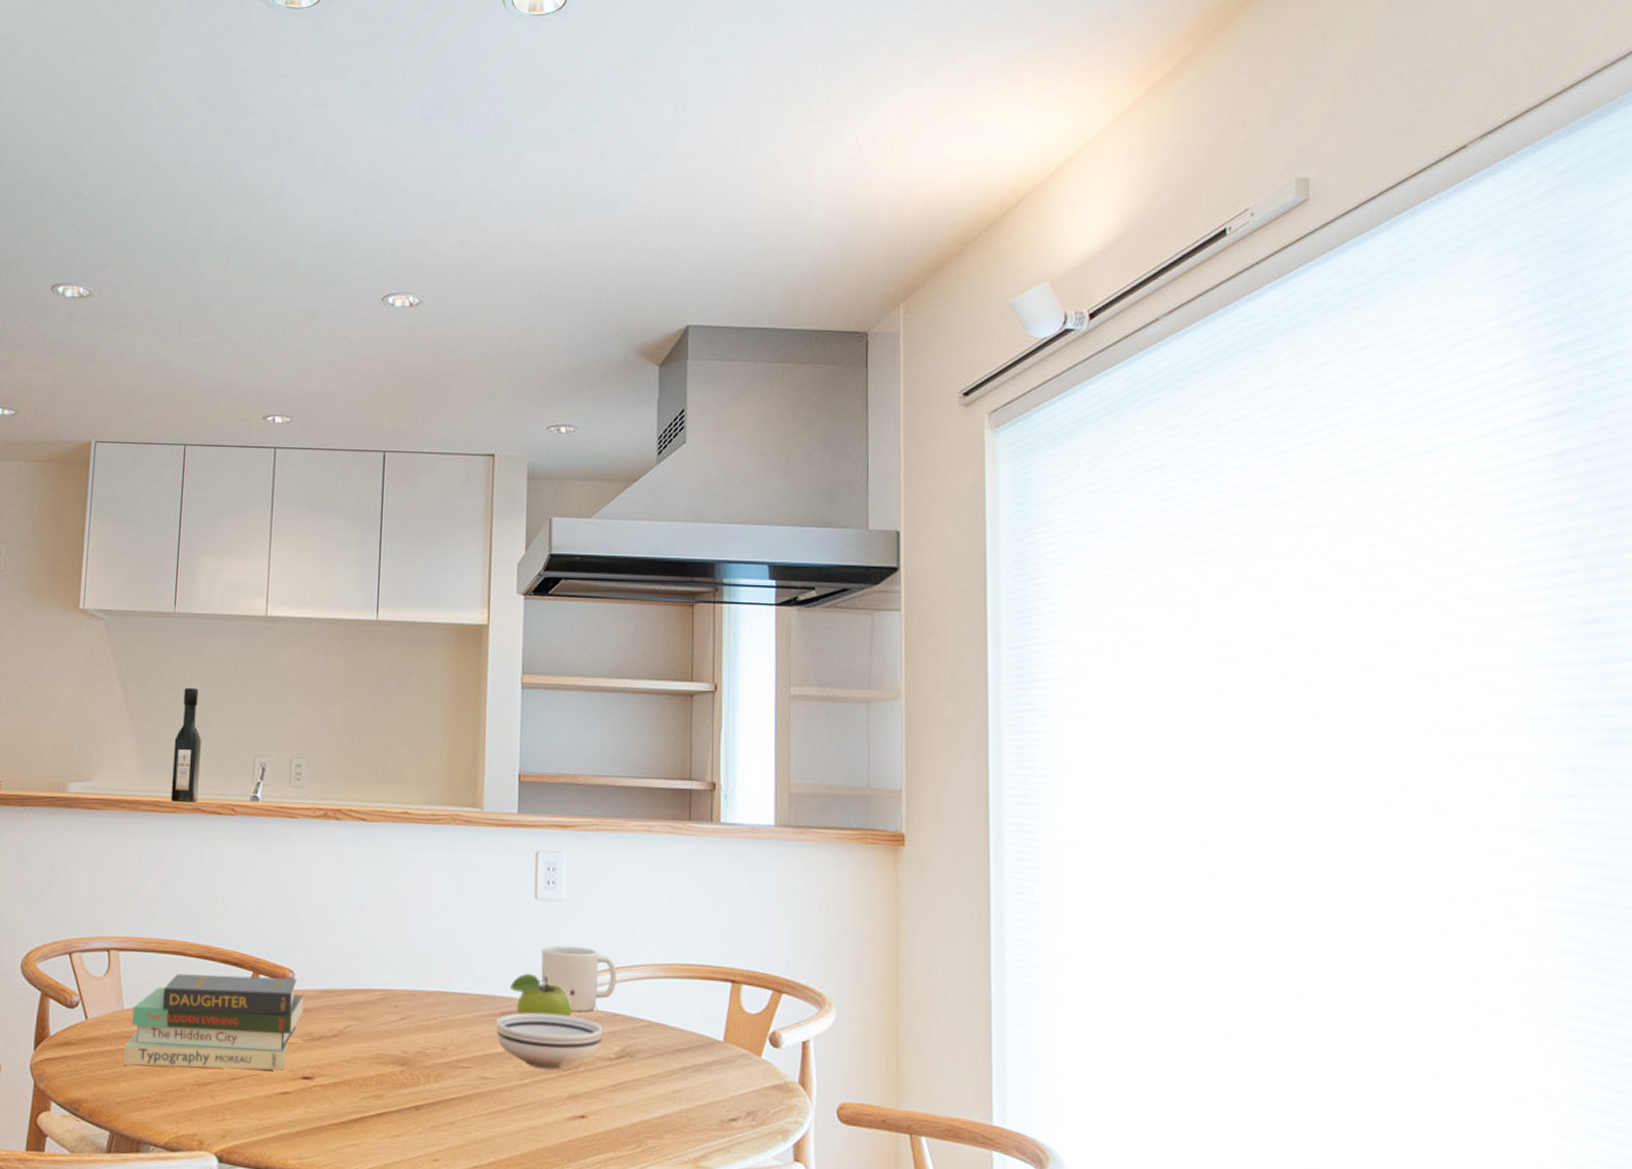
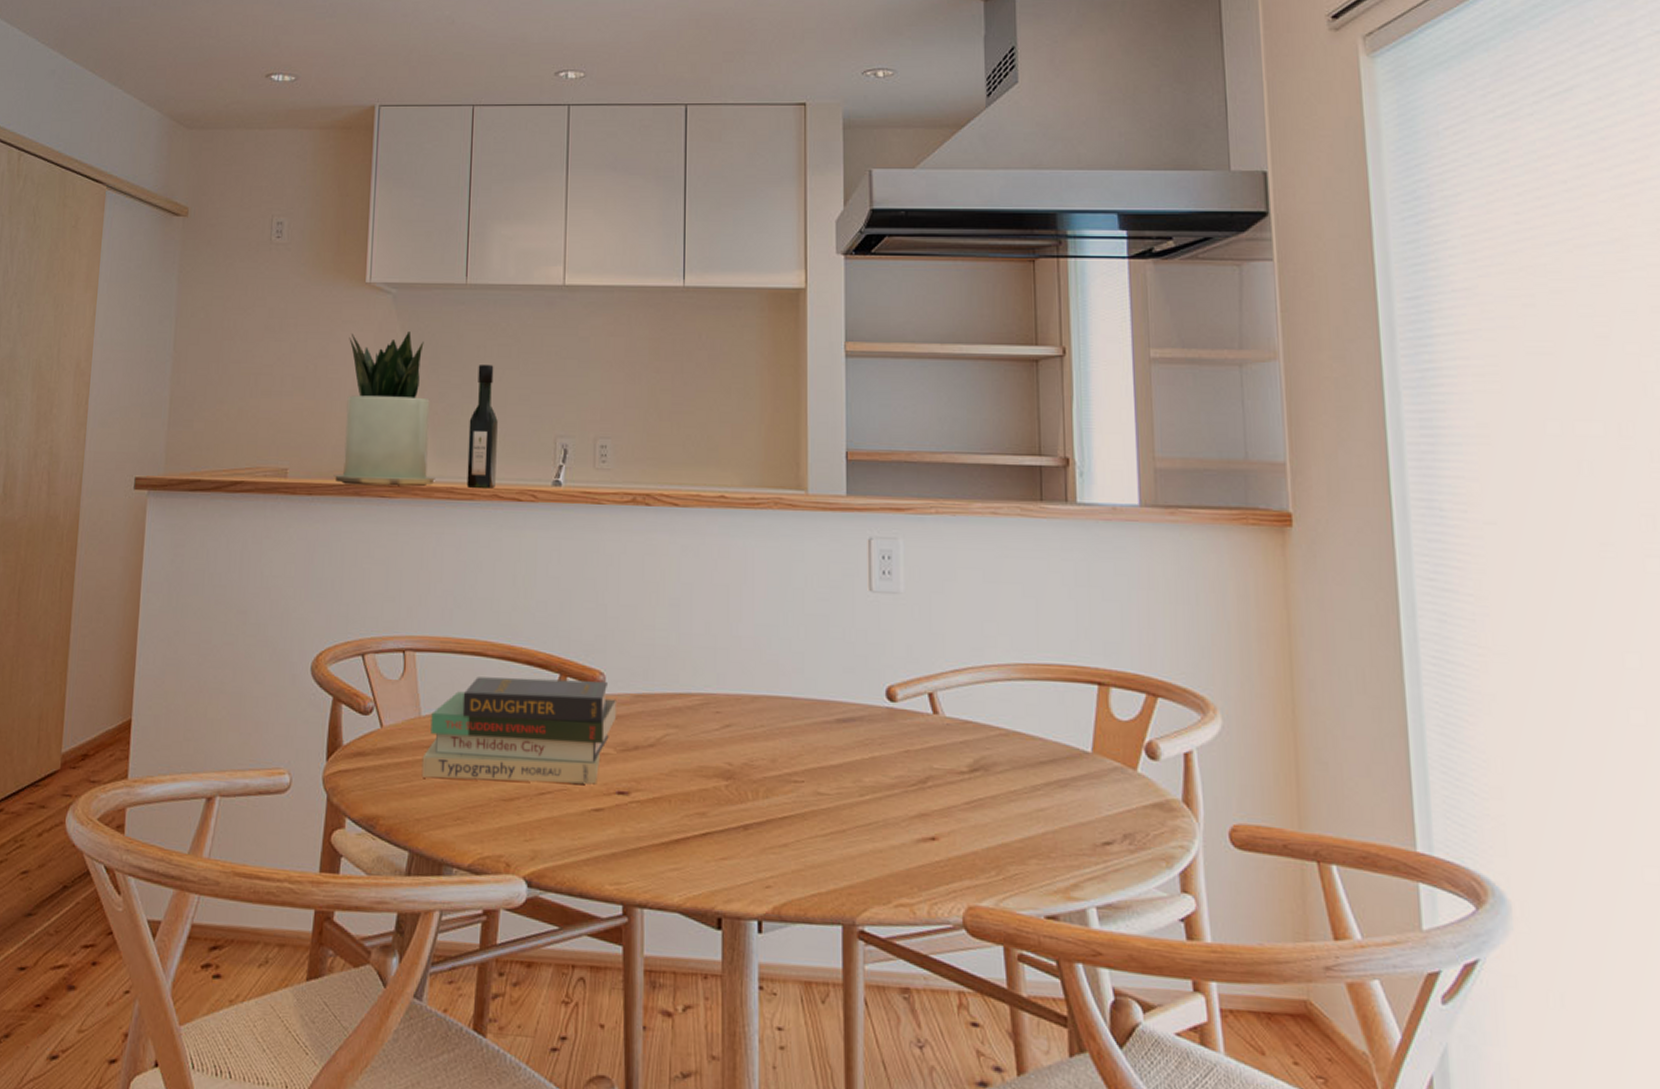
planter: none [45,656,141,800] -> present [333,331,435,487]
bowl: present [495,1012,604,1071] -> none [830,719,953,786]
fruit: present [510,973,572,1017] -> none [846,674,917,725]
mug: present [541,945,618,1013] -> none [879,643,967,720]

